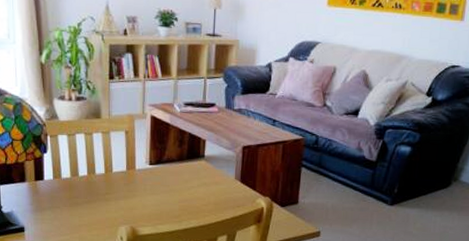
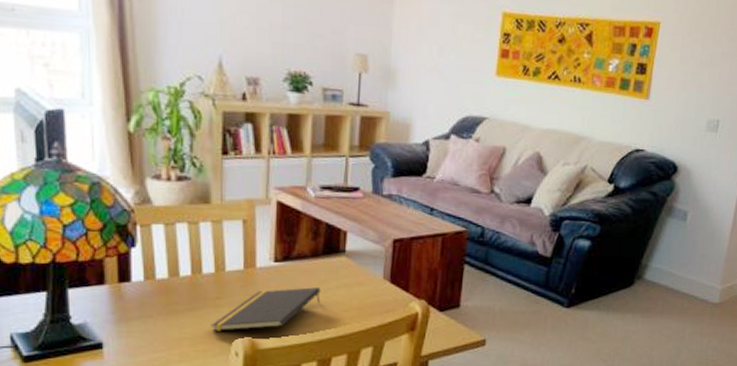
notepad: none [102,185,186,220] -> present [211,287,321,331]

